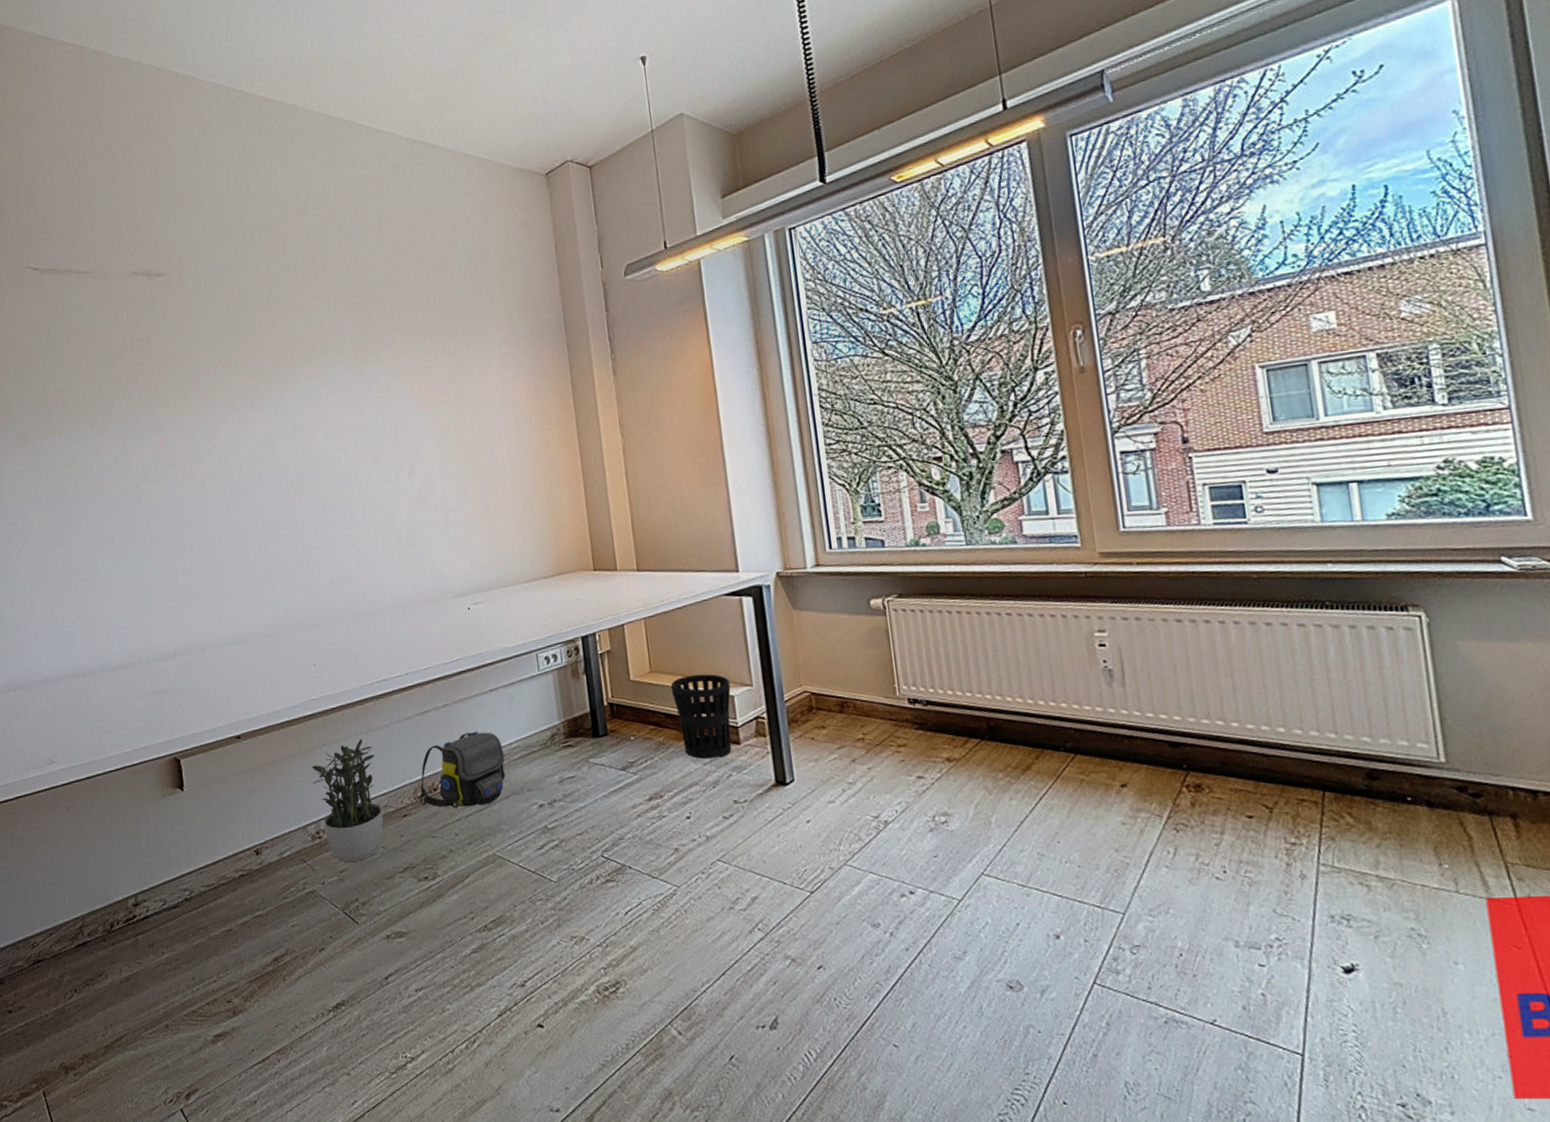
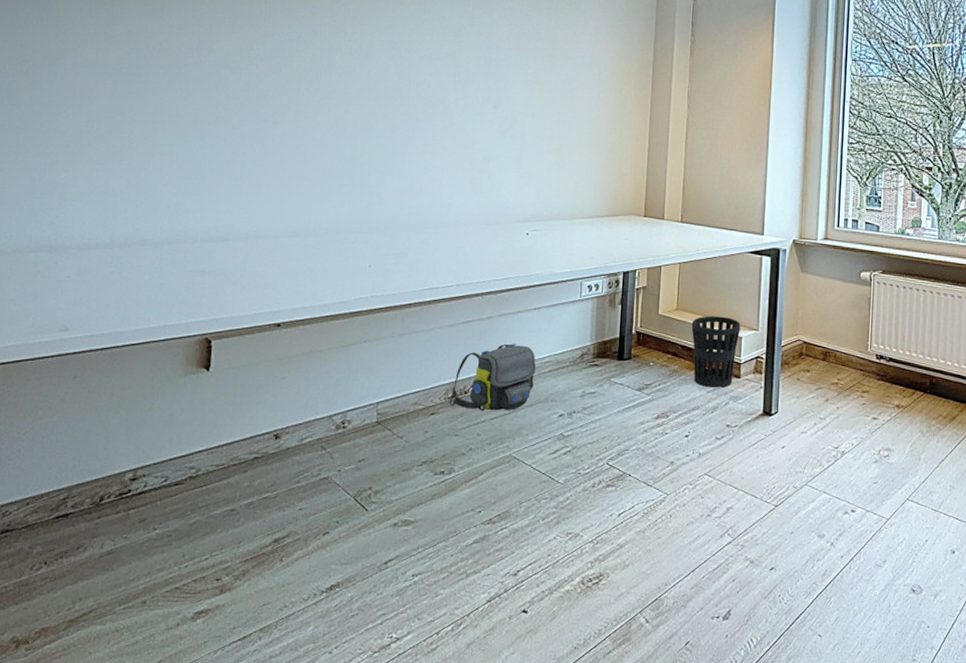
potted plant: present [311,738,384,863] -> none [346,339,414,453]

